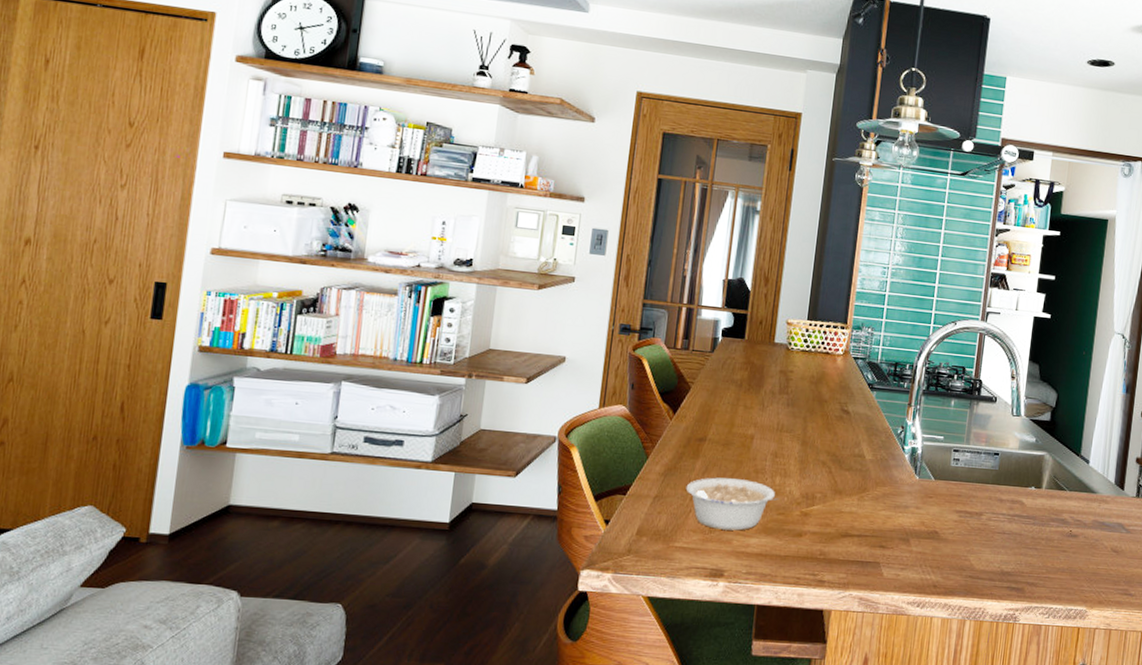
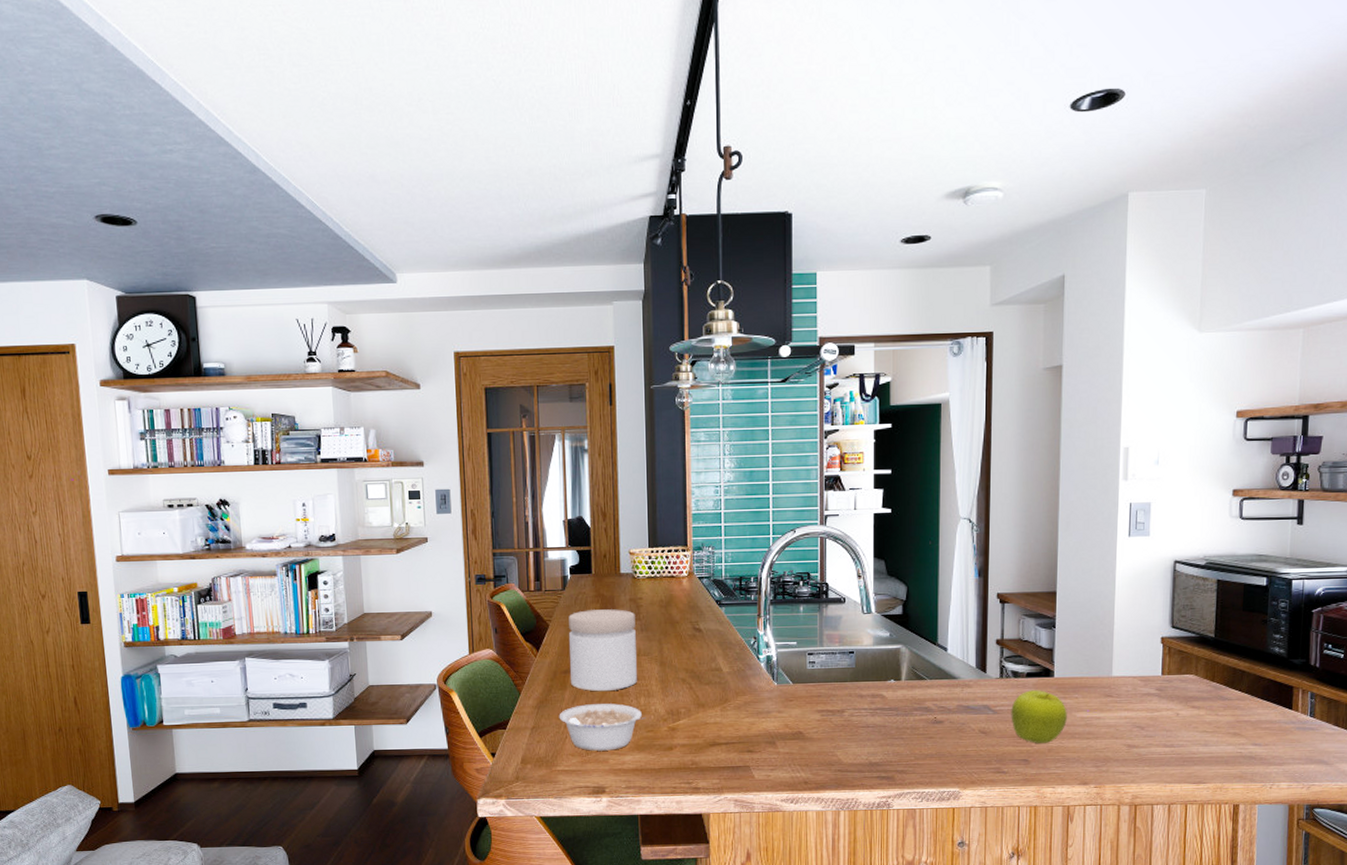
jar: none [704,376,784,466] -> present [569,609,637,692]

